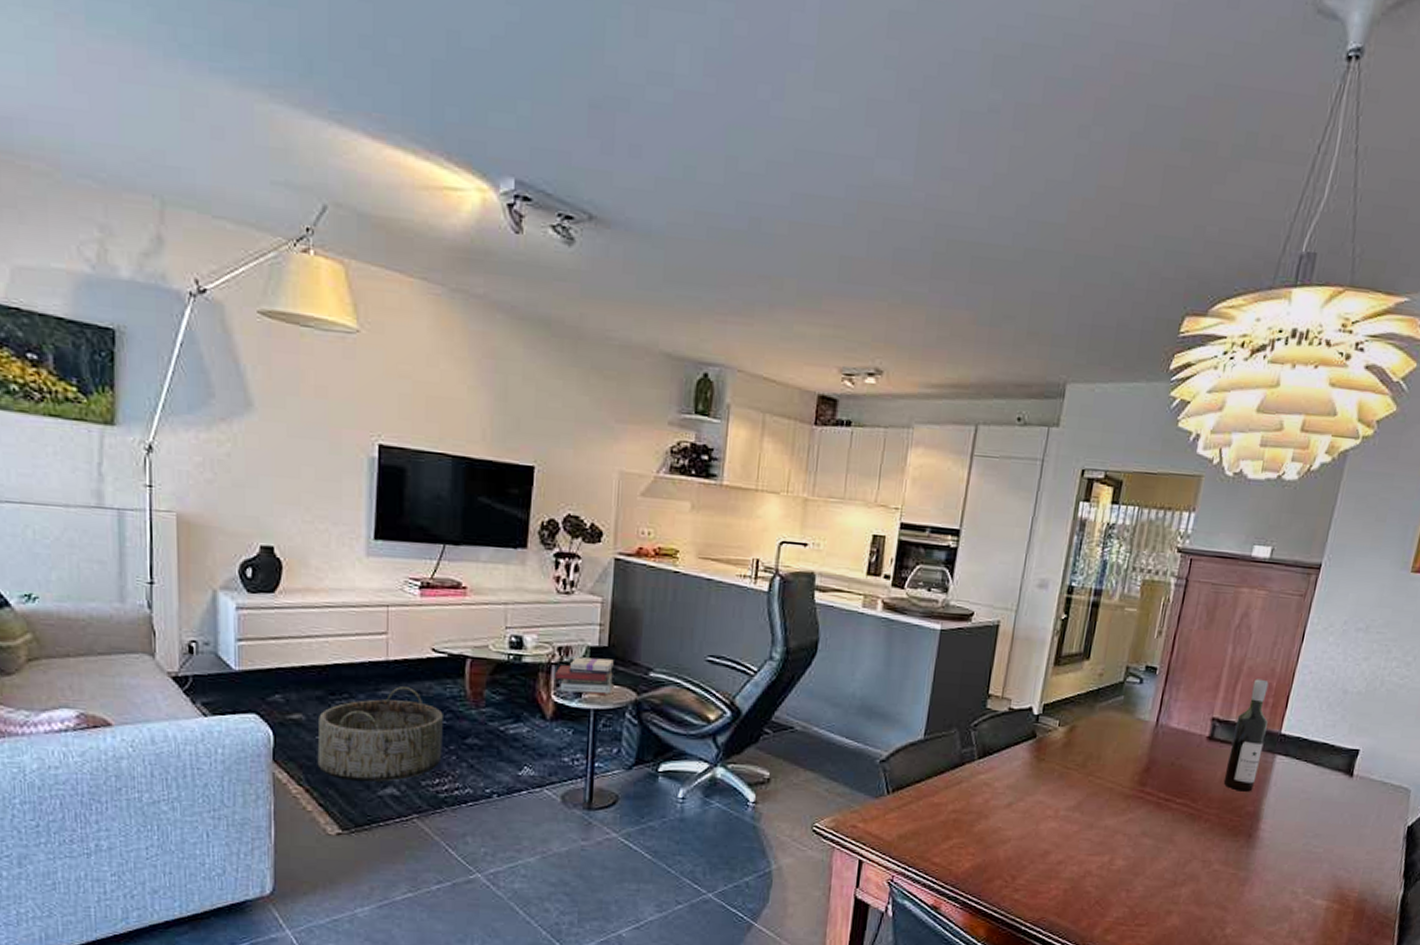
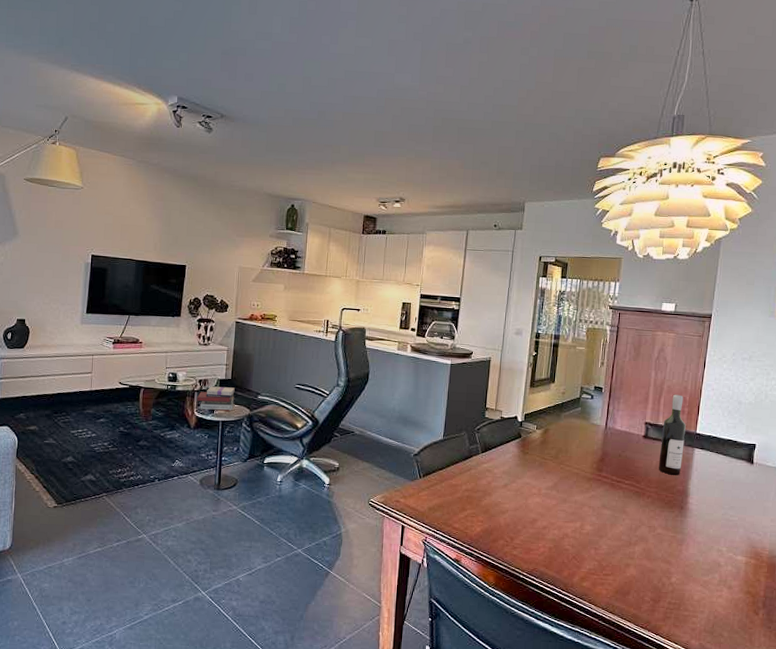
basket: present [317,686,443,783] -> none [44,407,125,472]

